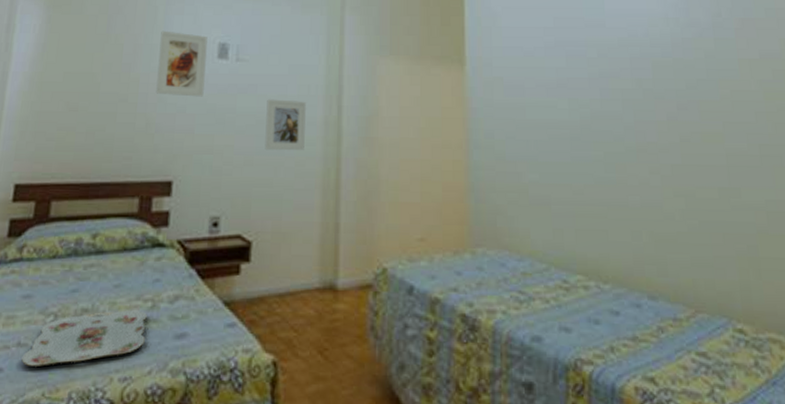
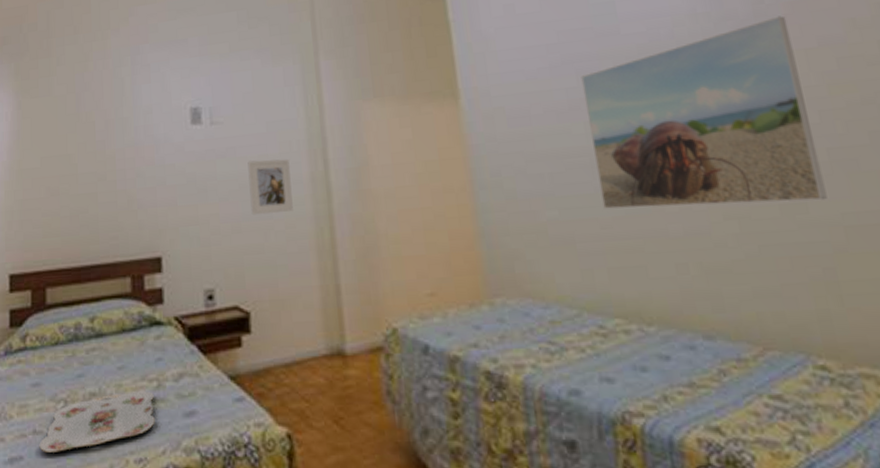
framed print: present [156,30,208,97] -> none [130,102,182,169]
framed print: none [570,29,756,188] -> present [581,16,827,209]

